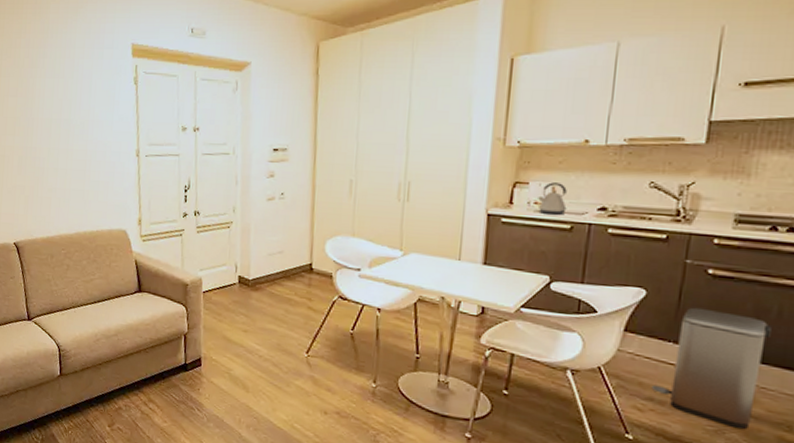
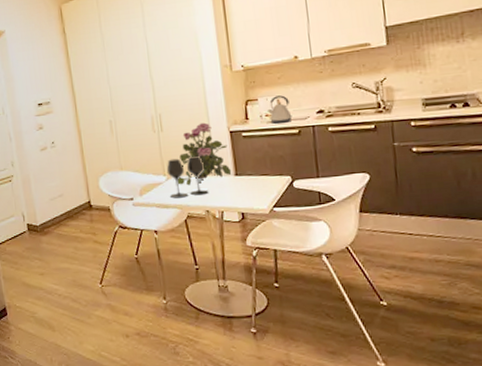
wine glass: none [403,233,450,279] -> present [166,155,208,198]
flower bouquet: none [414,199,481,266] -> present [177,122,232,186]
pedal bin: present [651,307,771,429] -> none [391,181,474,278]

